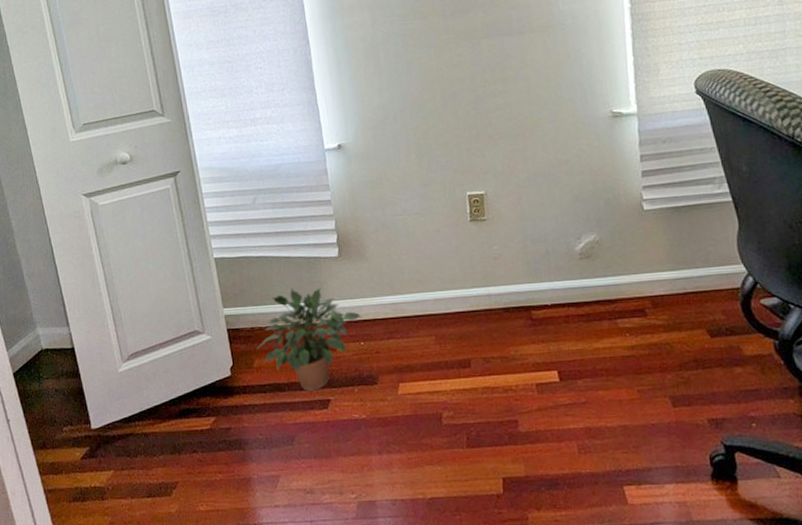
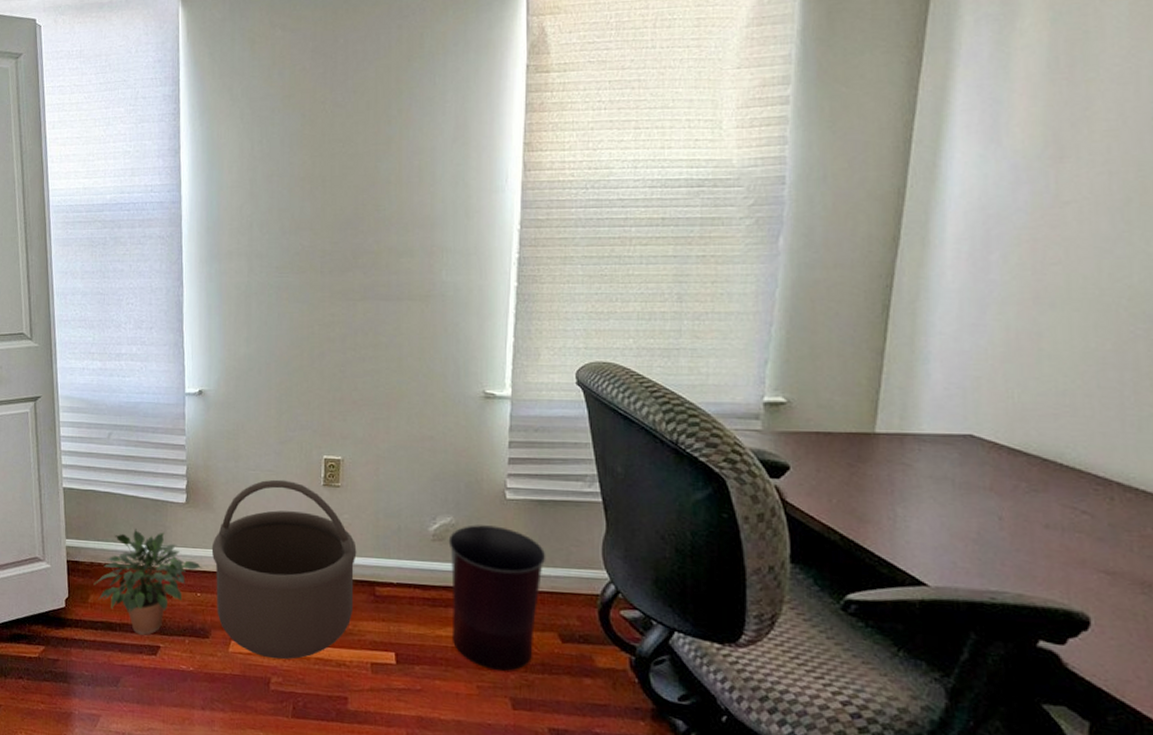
basket: none [369,220,513,395] -> present [211,479,357,660]
waste bin: none [594,237,688,373] -> present [448,525,546,671]

